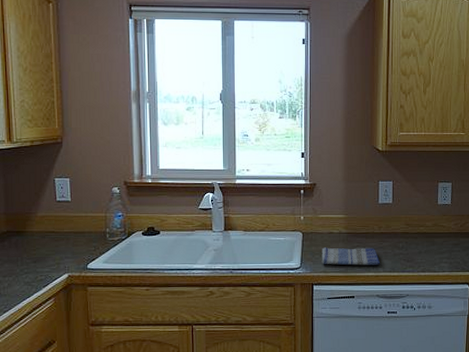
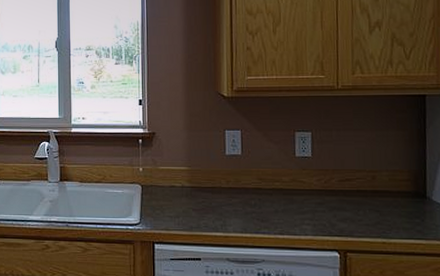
dish towel: present [321,247,381,266] -> none [163,202,230,224]

